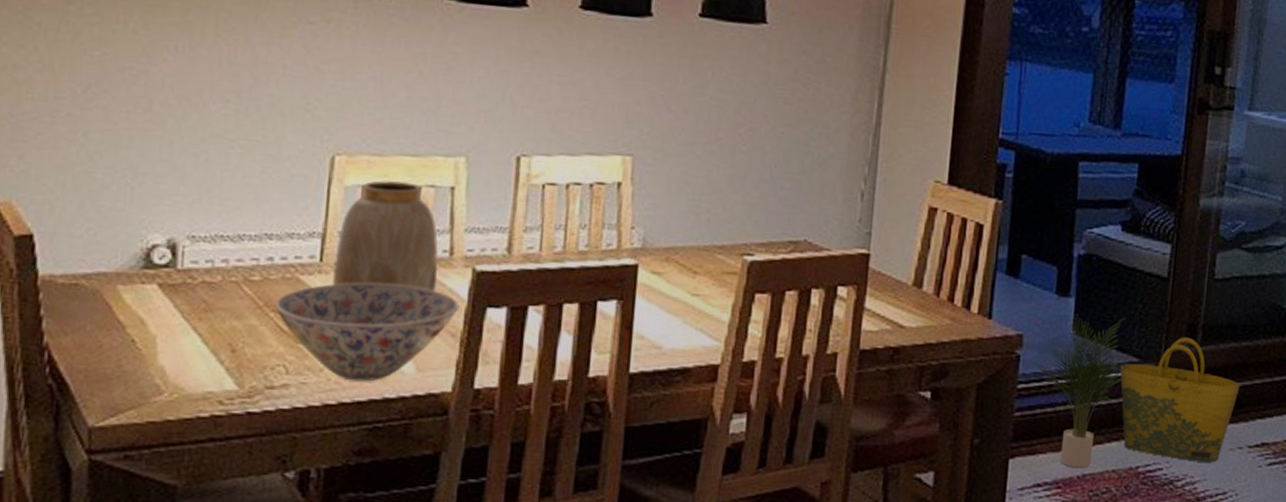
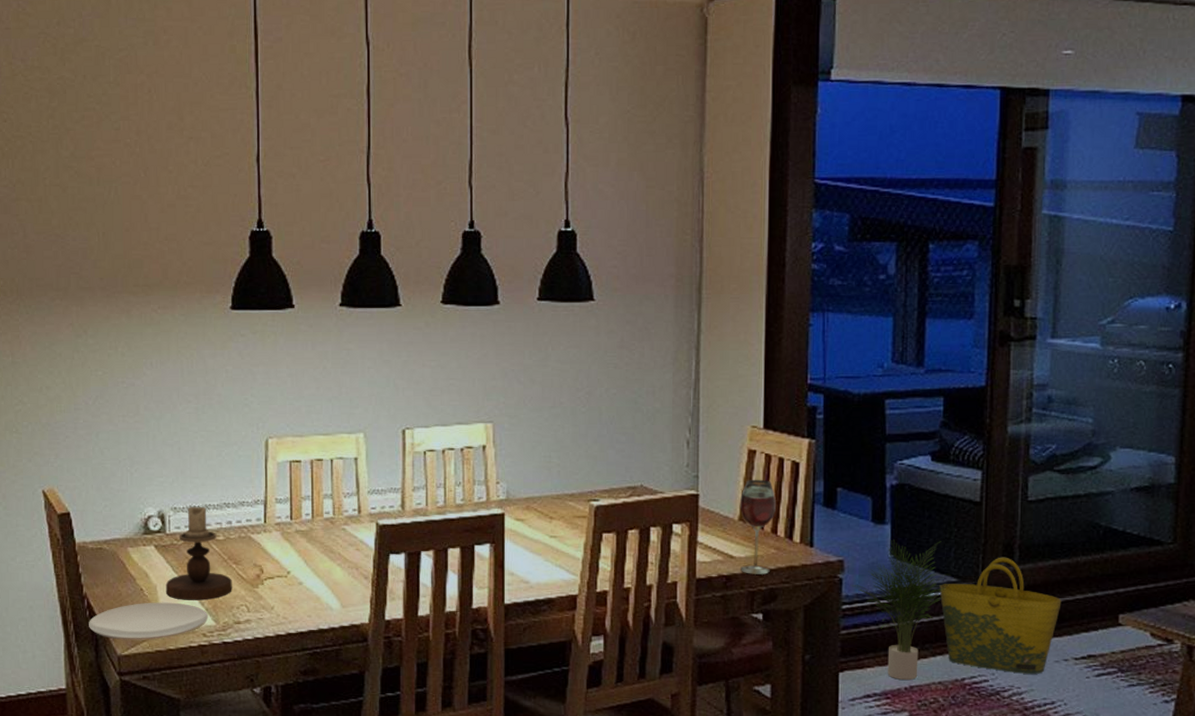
plate: none [47,358,229,408] -> present [89,602,209,640]
candlestick: none [168,236,268,358] -> present [165,507,232,600]
bowl: present [274,282,460,382] -> none [235,538,369,616]
vase: present [331,180,439,292] -> none [274,455,351,543]
wineglass: none [910,240,955,348] -> present [740,479,776,575]

